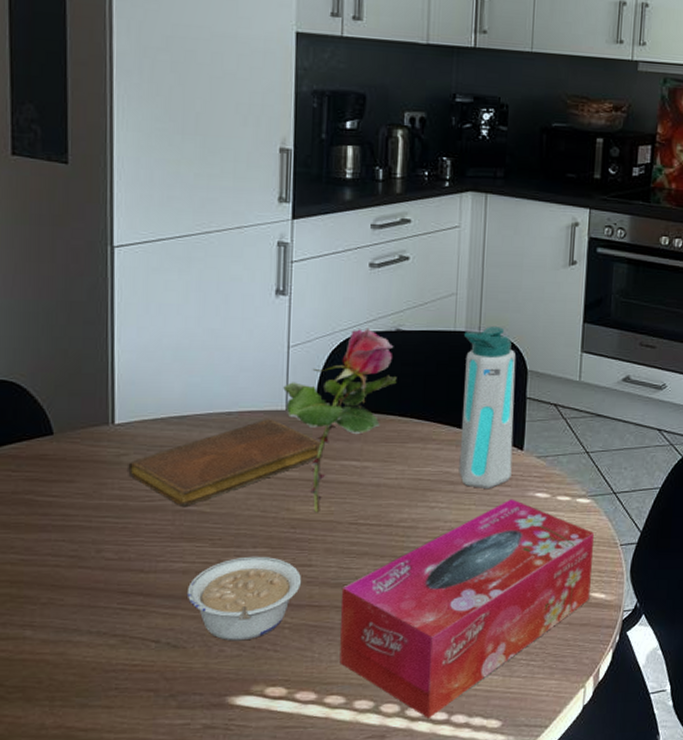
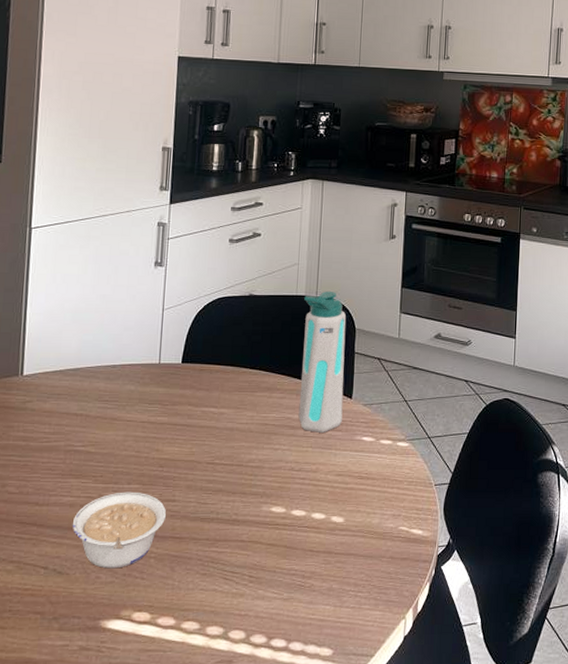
notebook: present [128,419,323,508] -> none [31,371,187,448]
flower: present [283,328,397,513] -> none [158,293,249,454]
tissue box: present [339,499,594,718] -> none [195,442,412,645]

